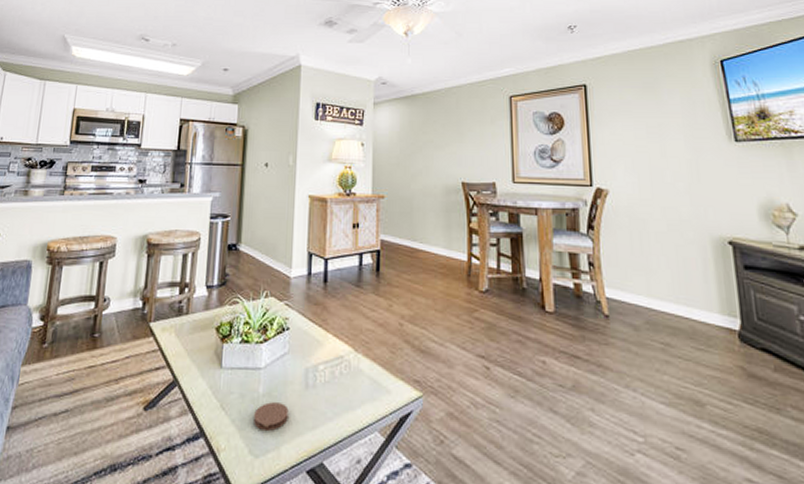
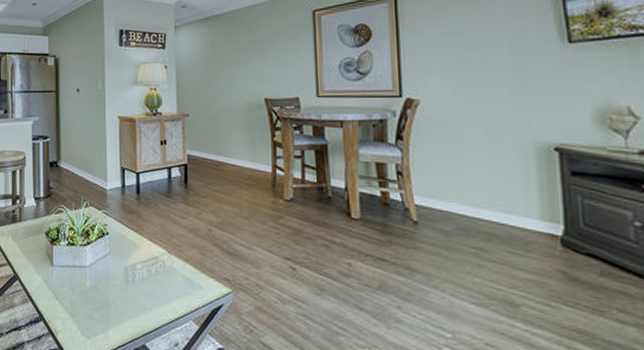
coaster: present [254,402,289,431] -> none [84,294,113,318]

